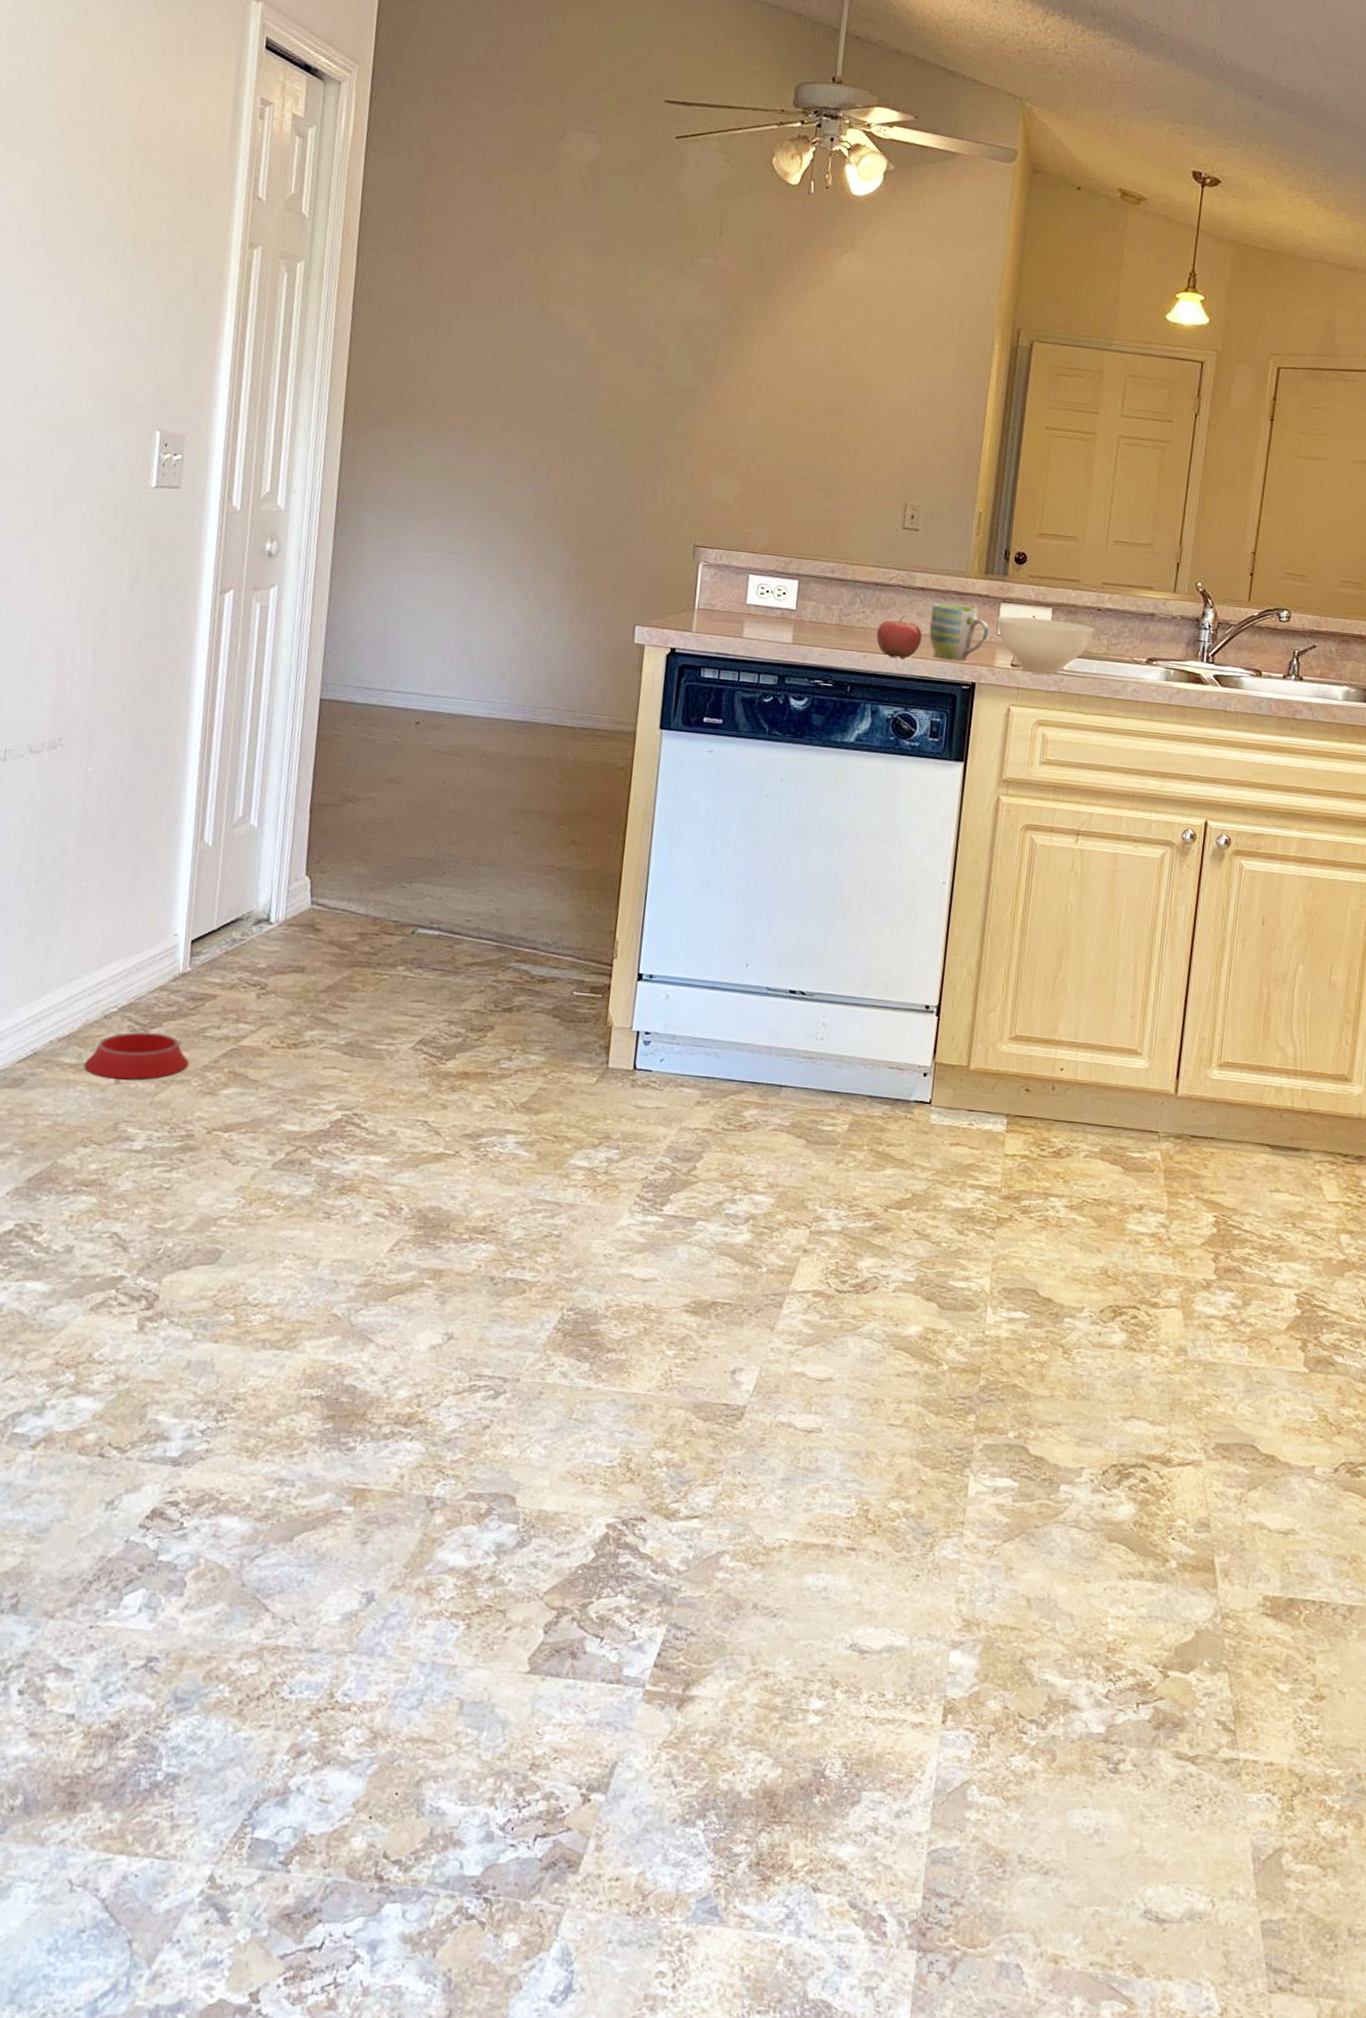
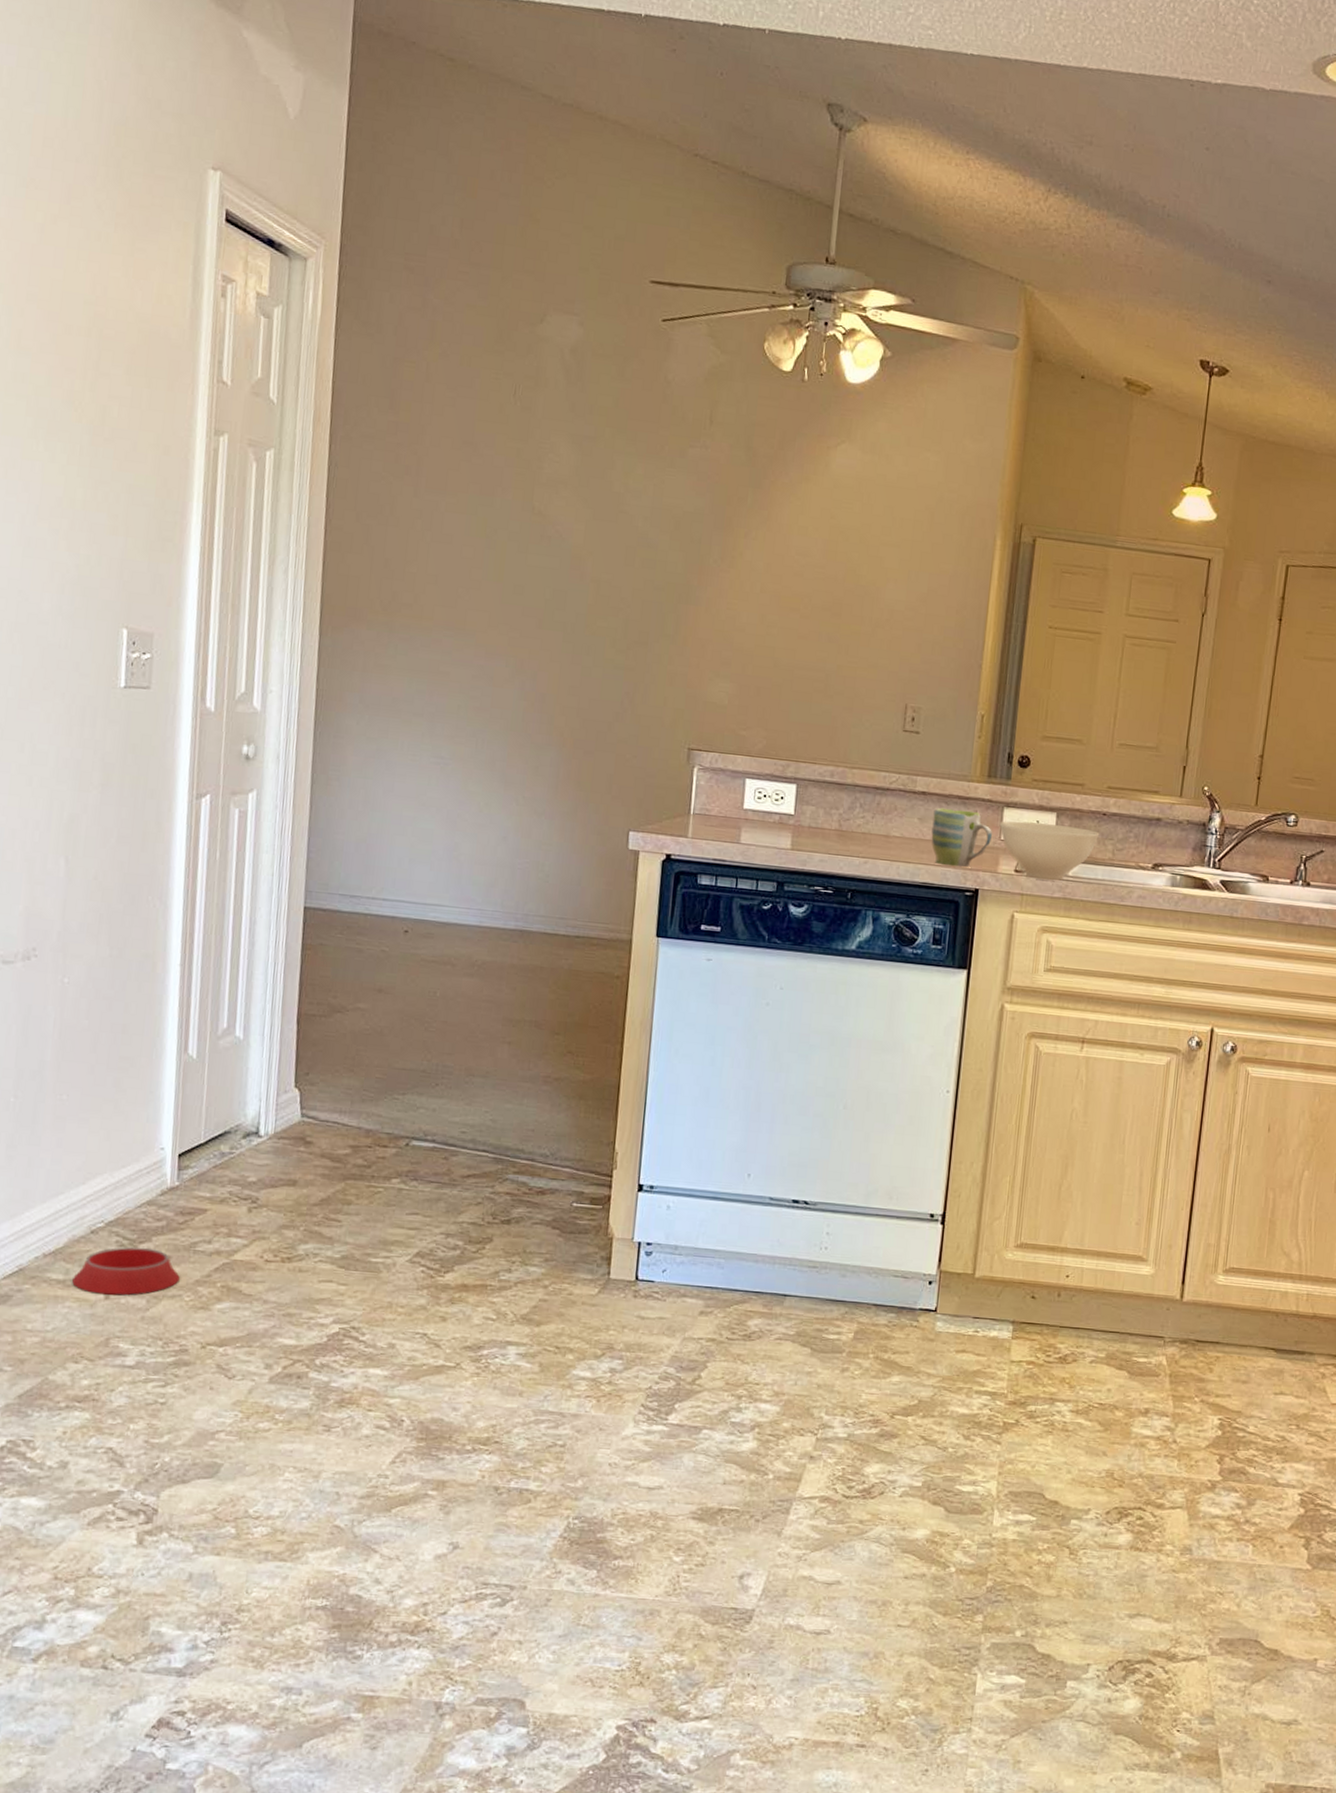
fruit: present [876,614,923,658] -> none [877,819,924,864]

